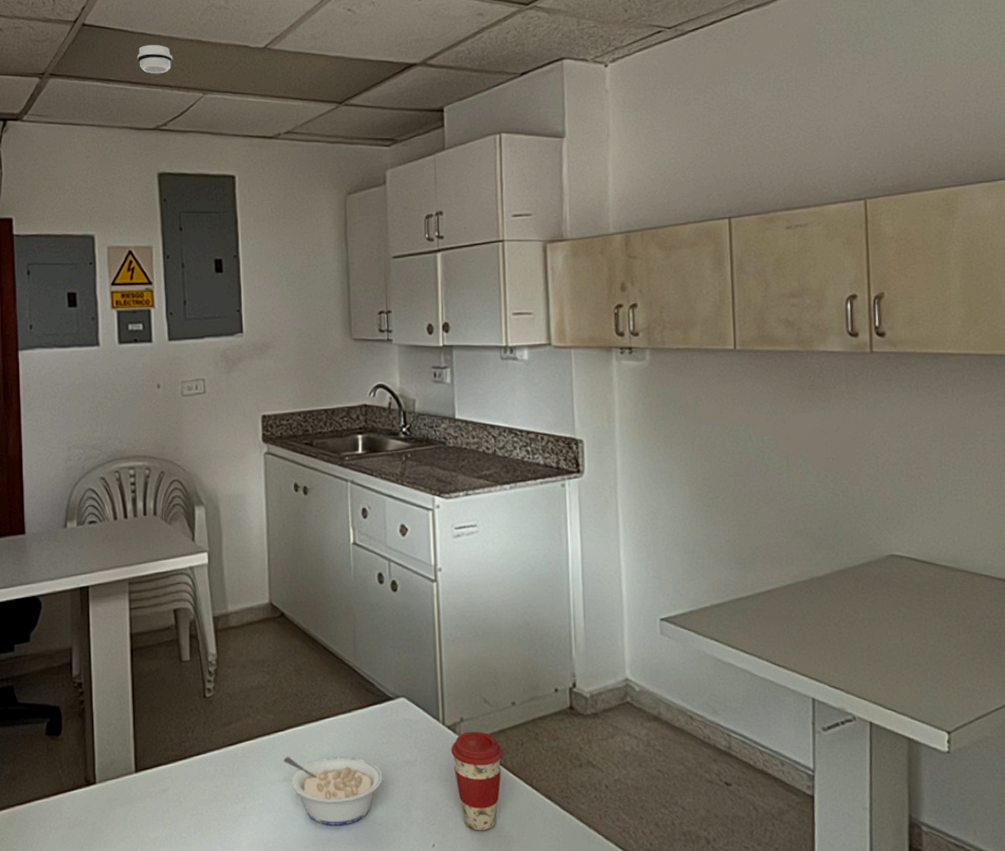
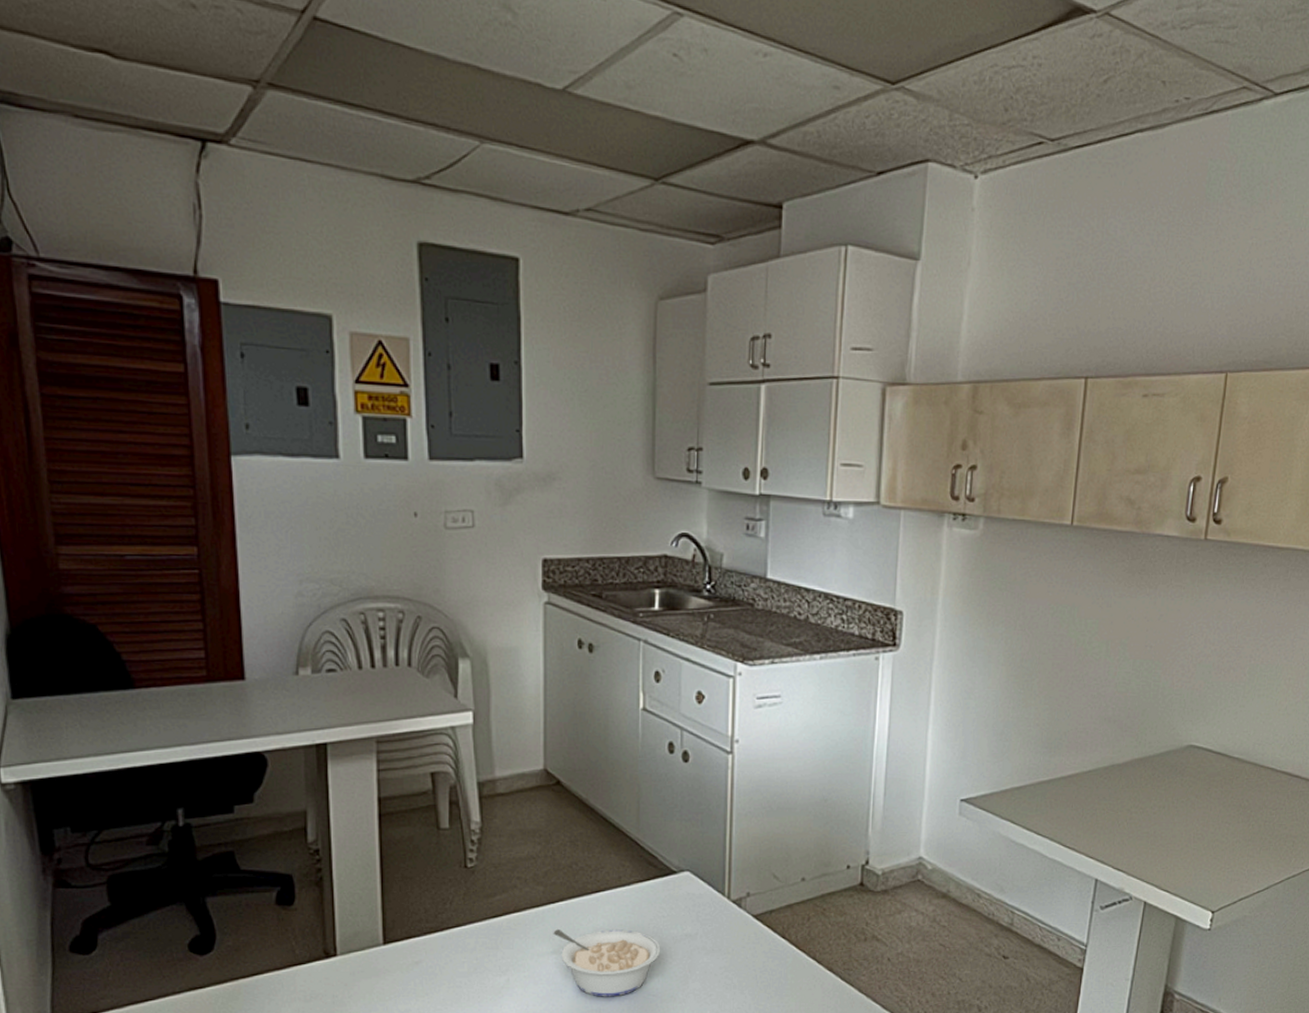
smoke detector: present [136,44,173,74] -> none [390,61,441,106]
coffee cup: present [451,731,503,831] -> none [735,906,788,1001]

